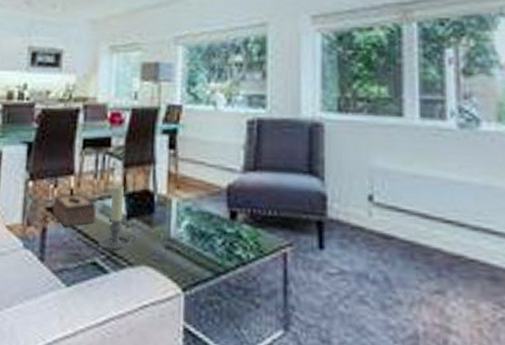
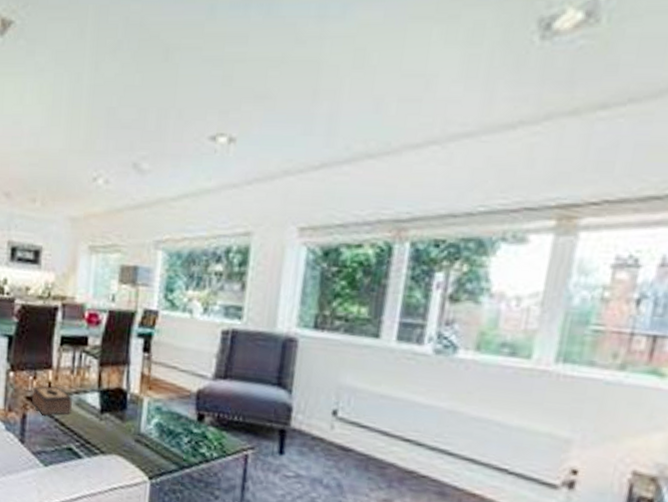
candle holder: present [98,185,136,252] -> none [73,381,109,440]

